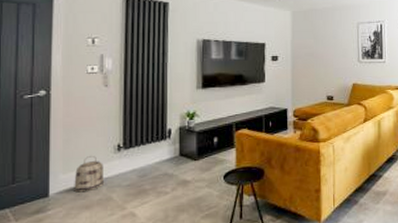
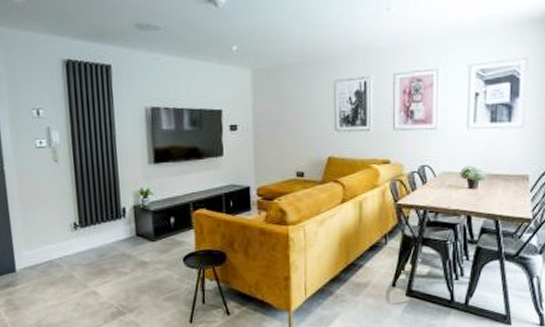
basket: present [74,156,105,193] -> none [36,234,66,269]

